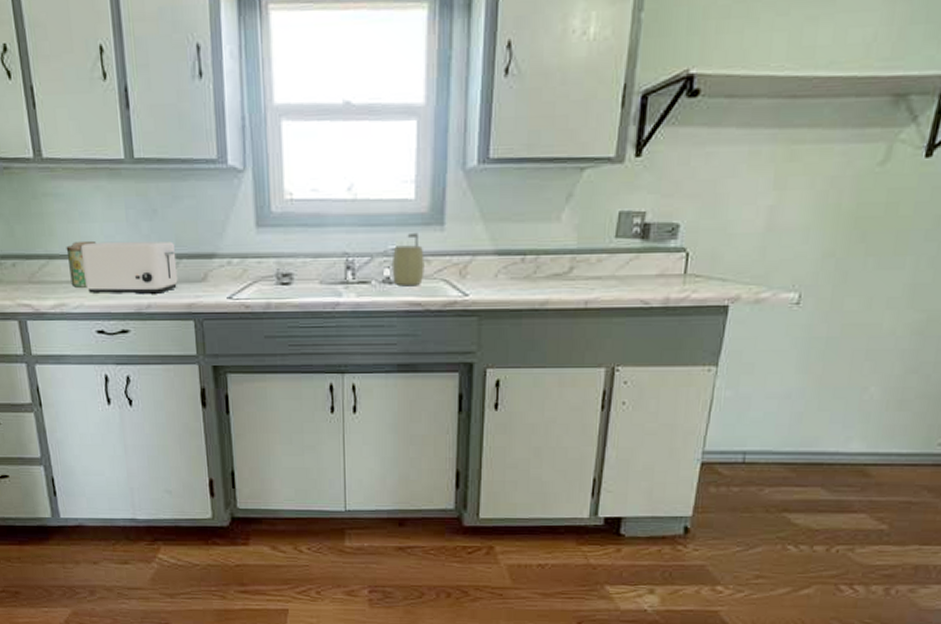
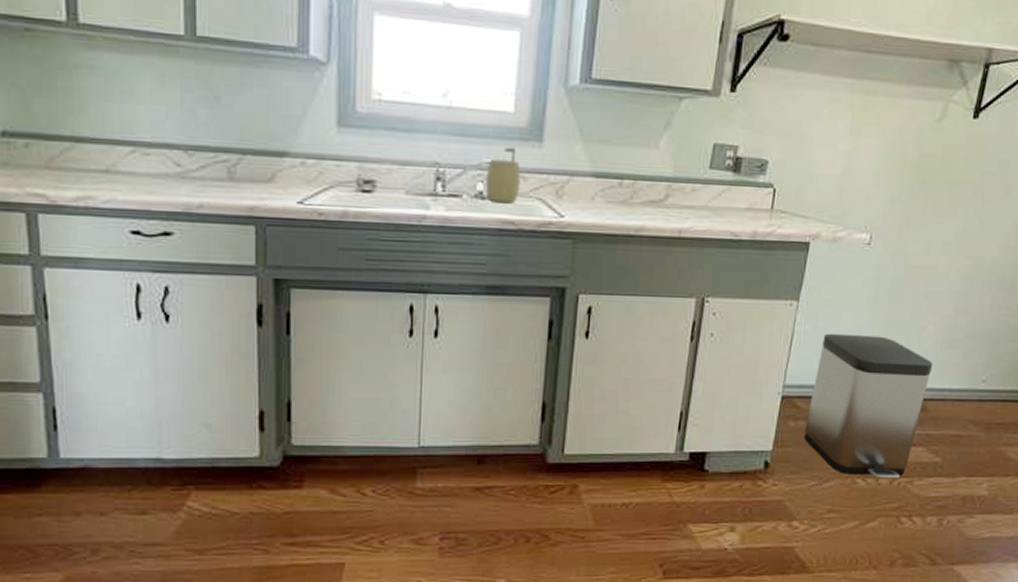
canister: present [66,240,96,289] -> none [99,123,139,181]
toaster: present [80,241,178,295] -> none [118,127,239,193]
pedal bin: none [726,398,877,546] -> present [803,333,934,479]

